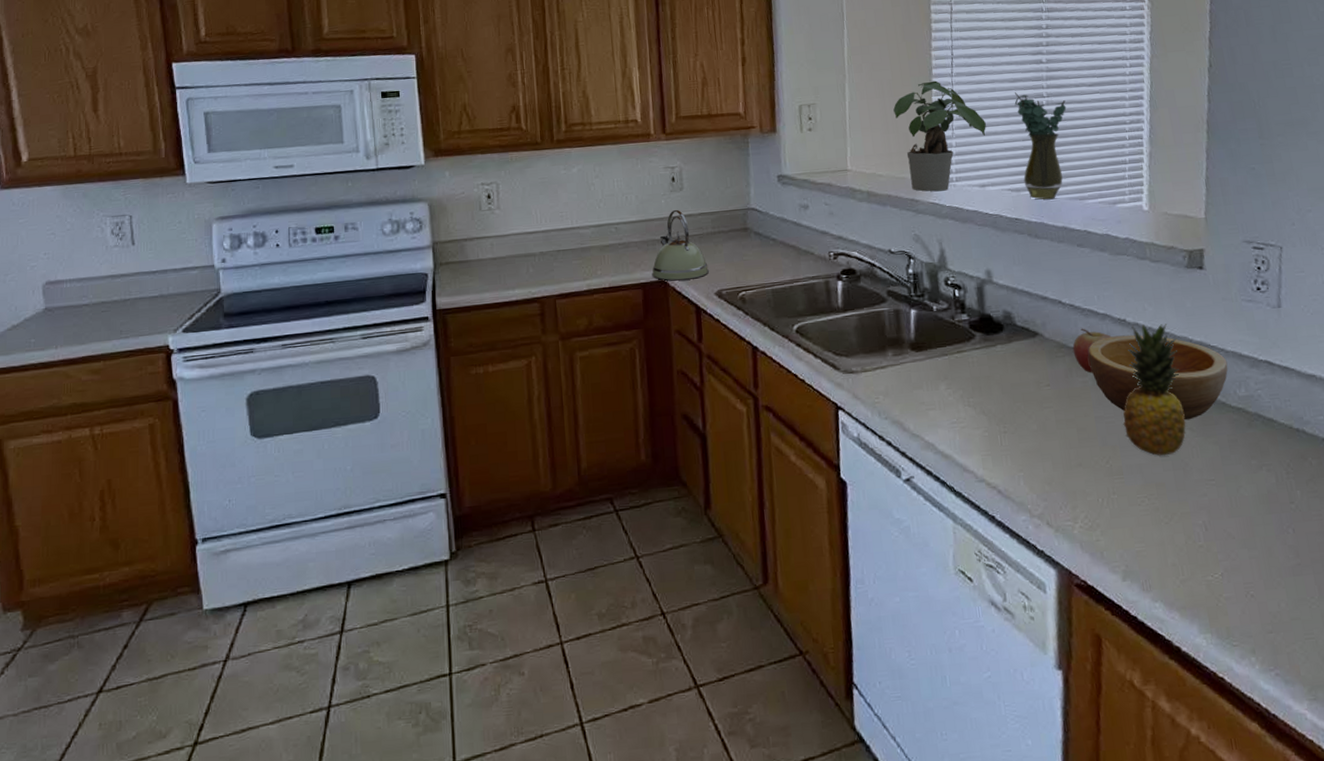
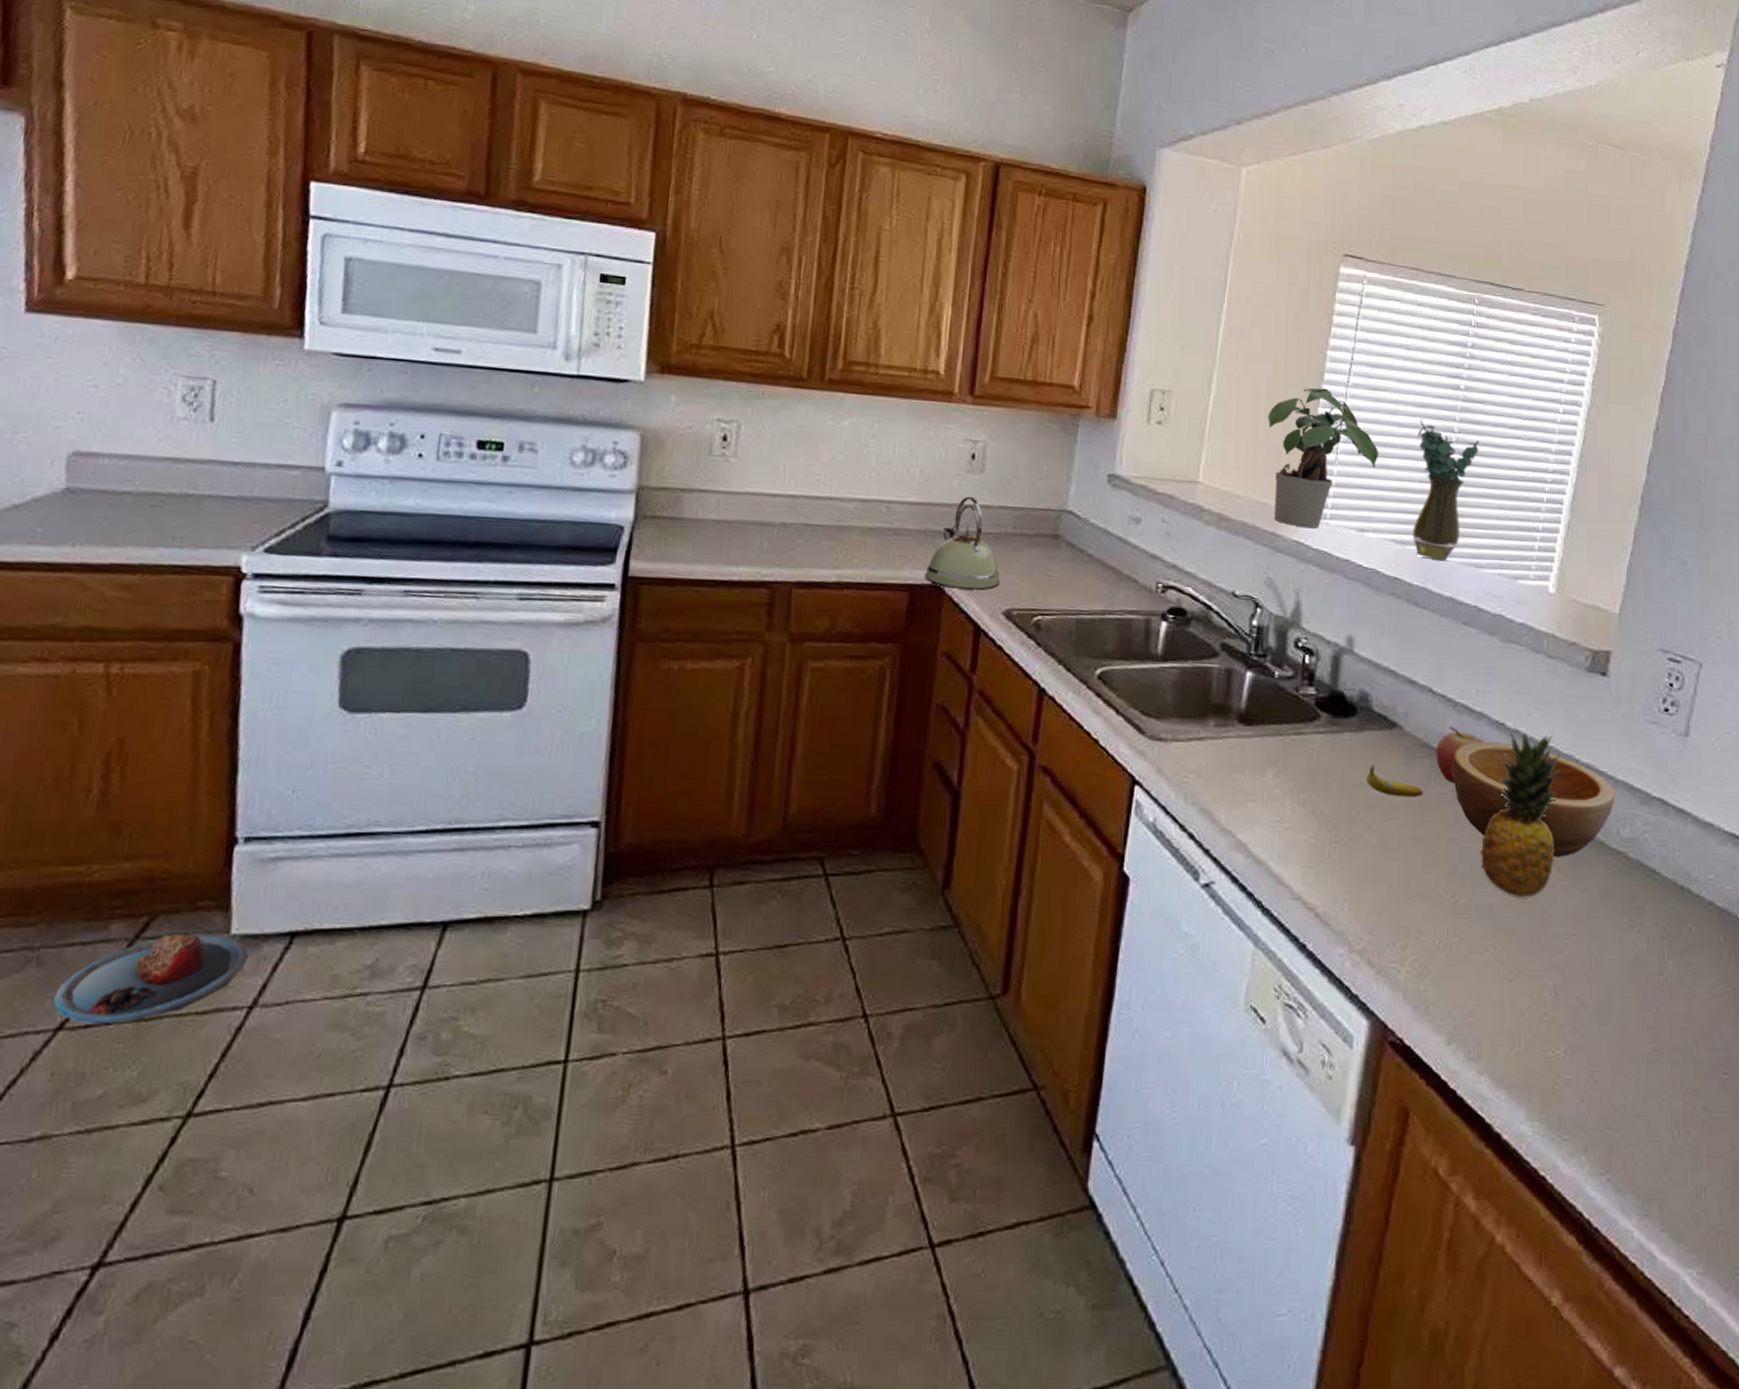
pet bowl: none [93,611,218,686] -> present [53,933,249,1025]
fruit: none [1020,367,1068,391] -> present [1367,764,1423,798]

